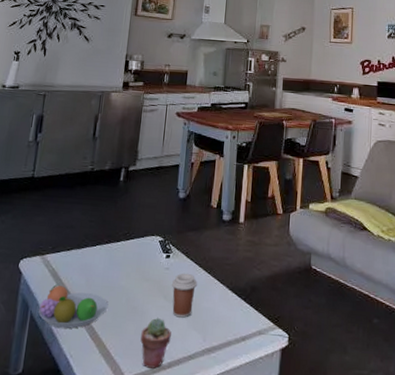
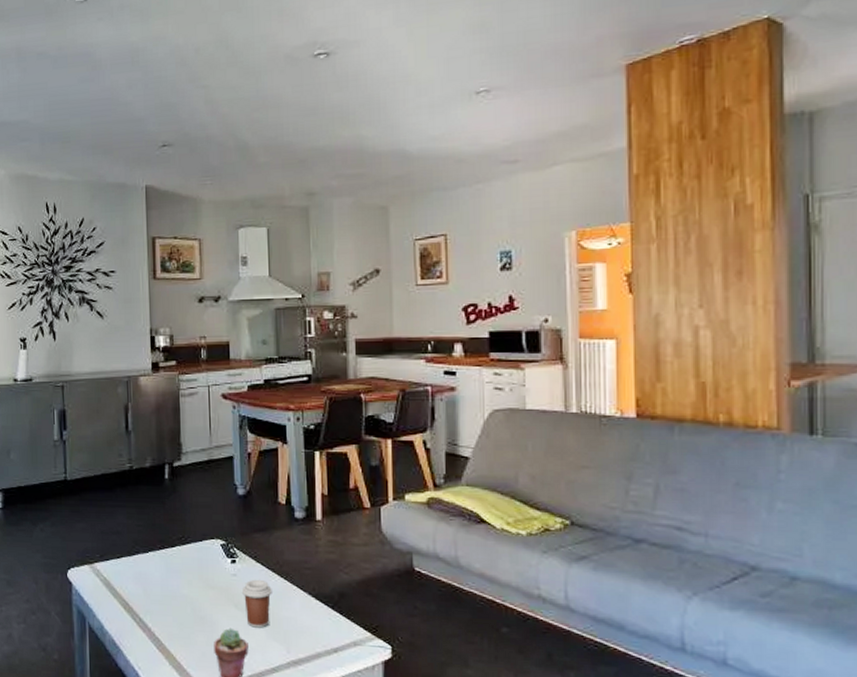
fruit bowl: present [38,284,109,329] -> none [96,594,172,641]

